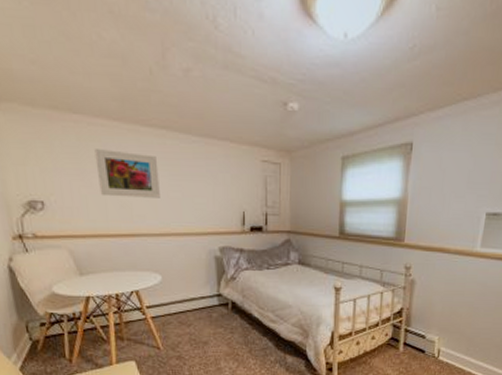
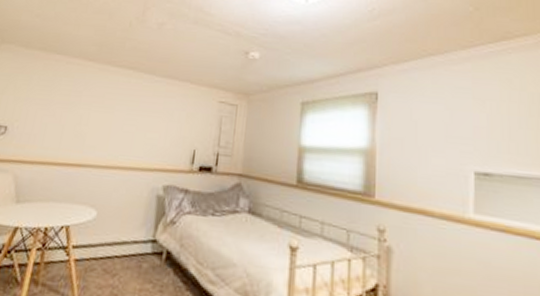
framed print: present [94,149,160,198] -> none [59,83,119,131]

